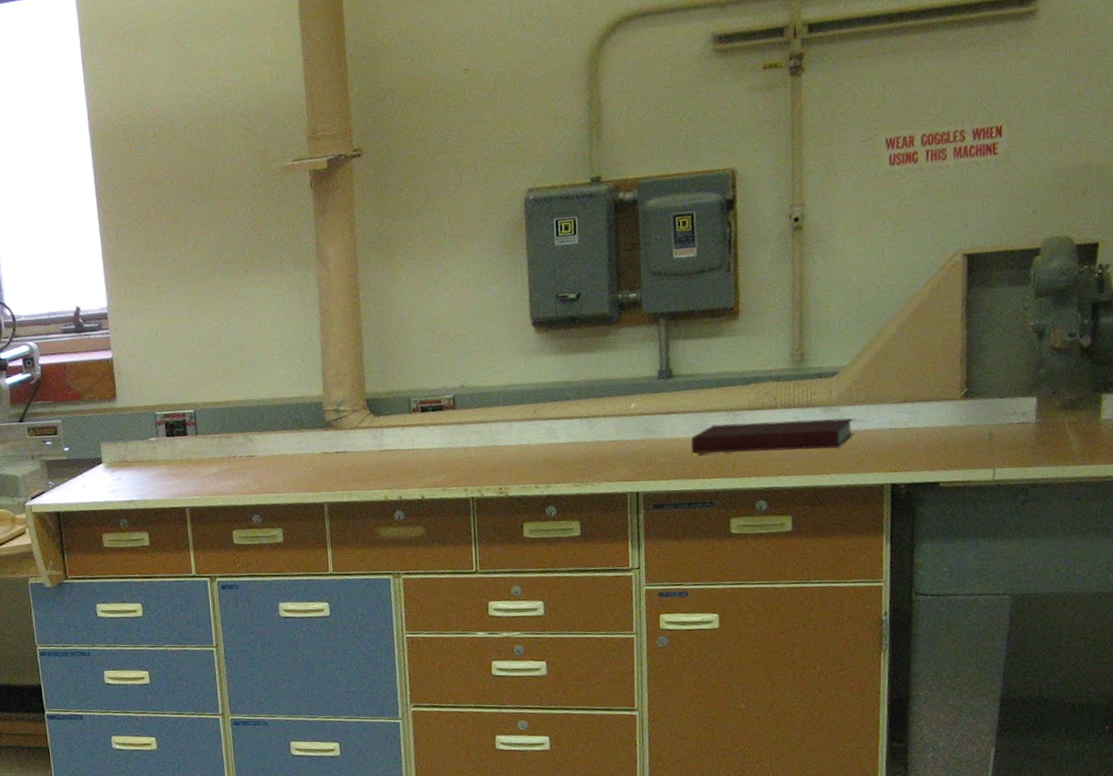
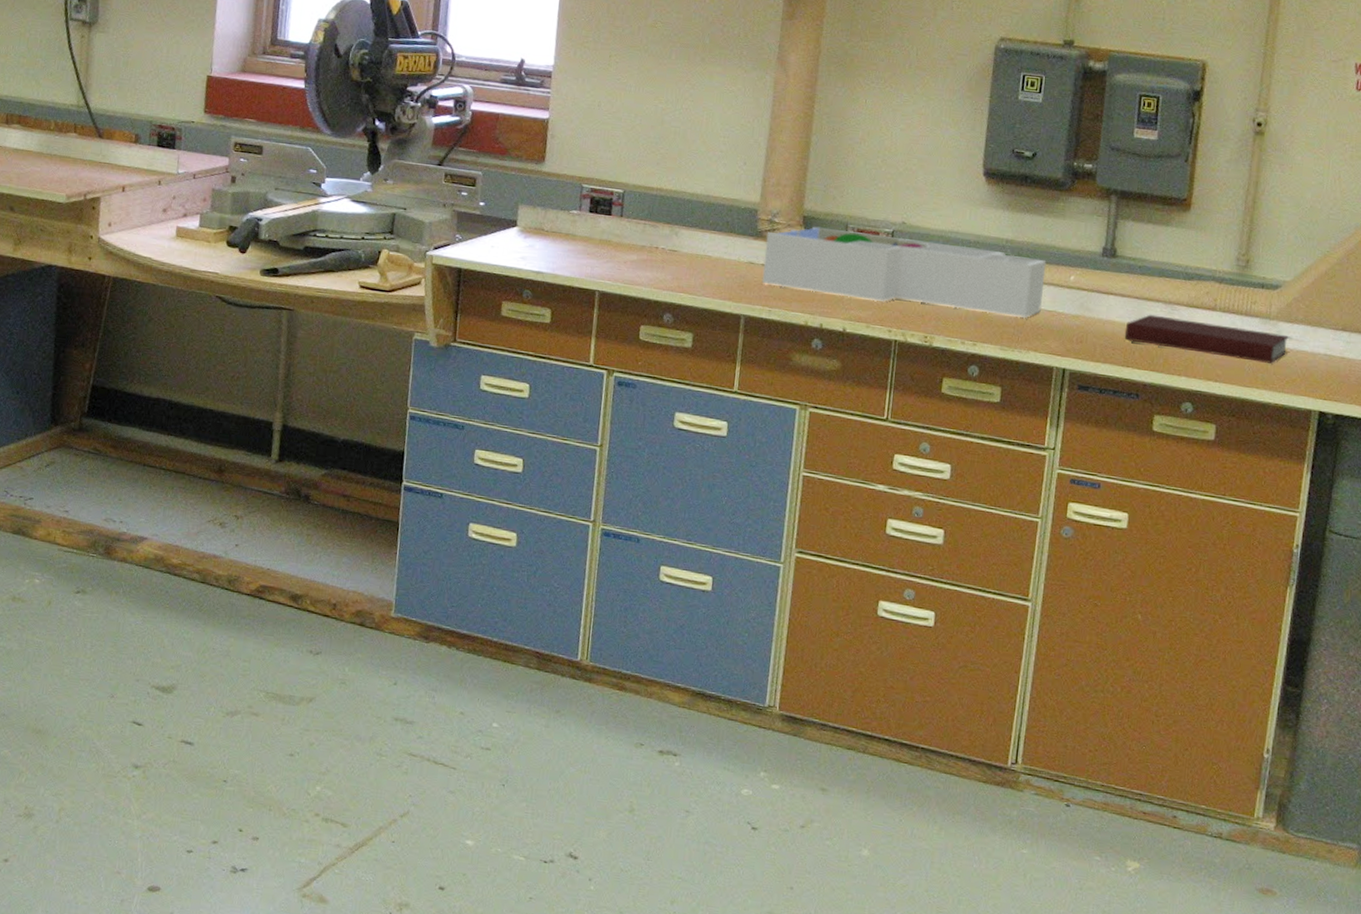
desk organizer: none [335,394,607,470] -> present [761,226,1047,319]

